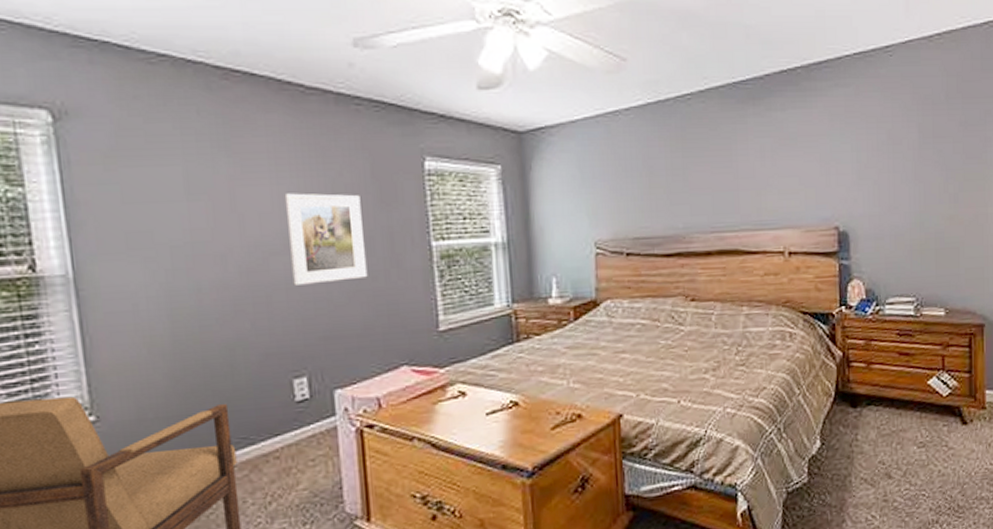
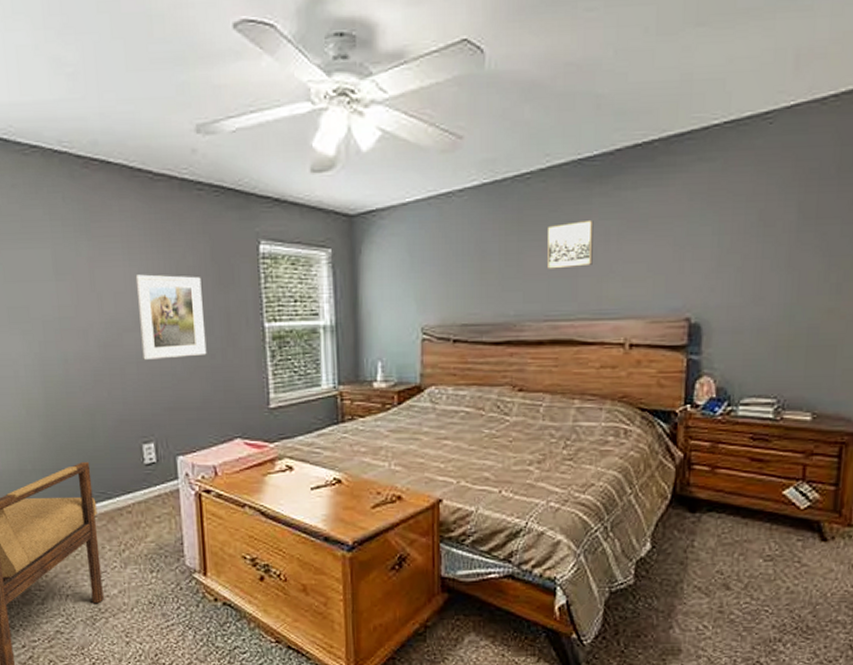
wall art: none [710,139,751,184] -> present [547,221,594,269]

